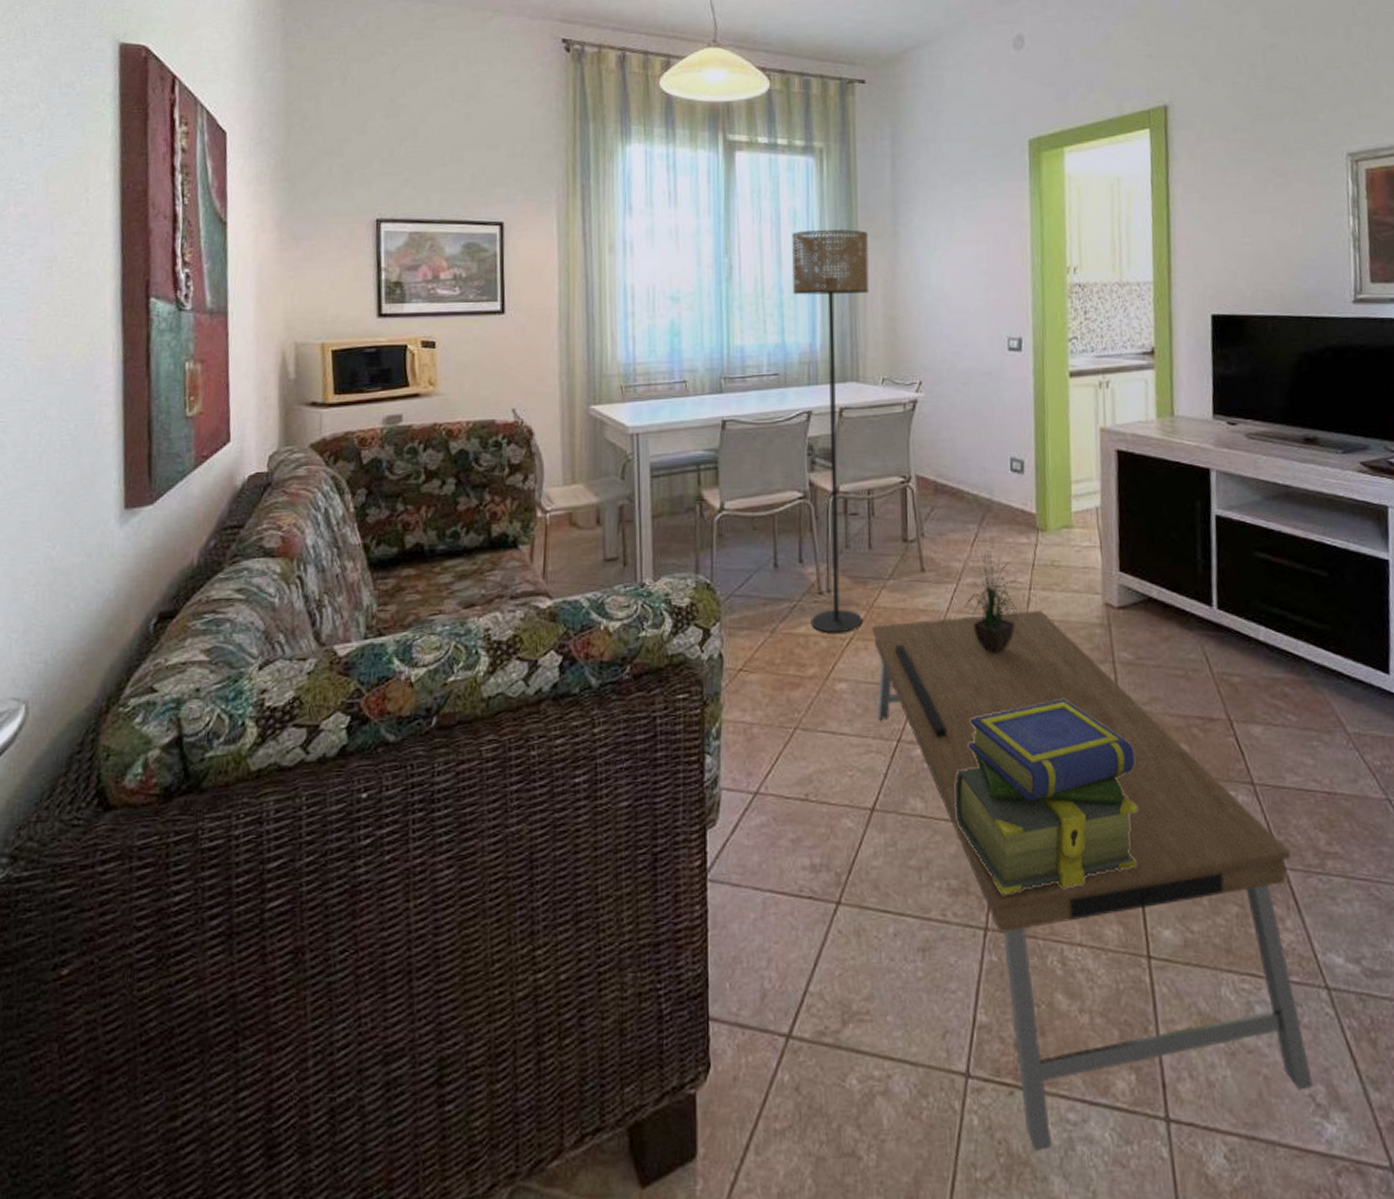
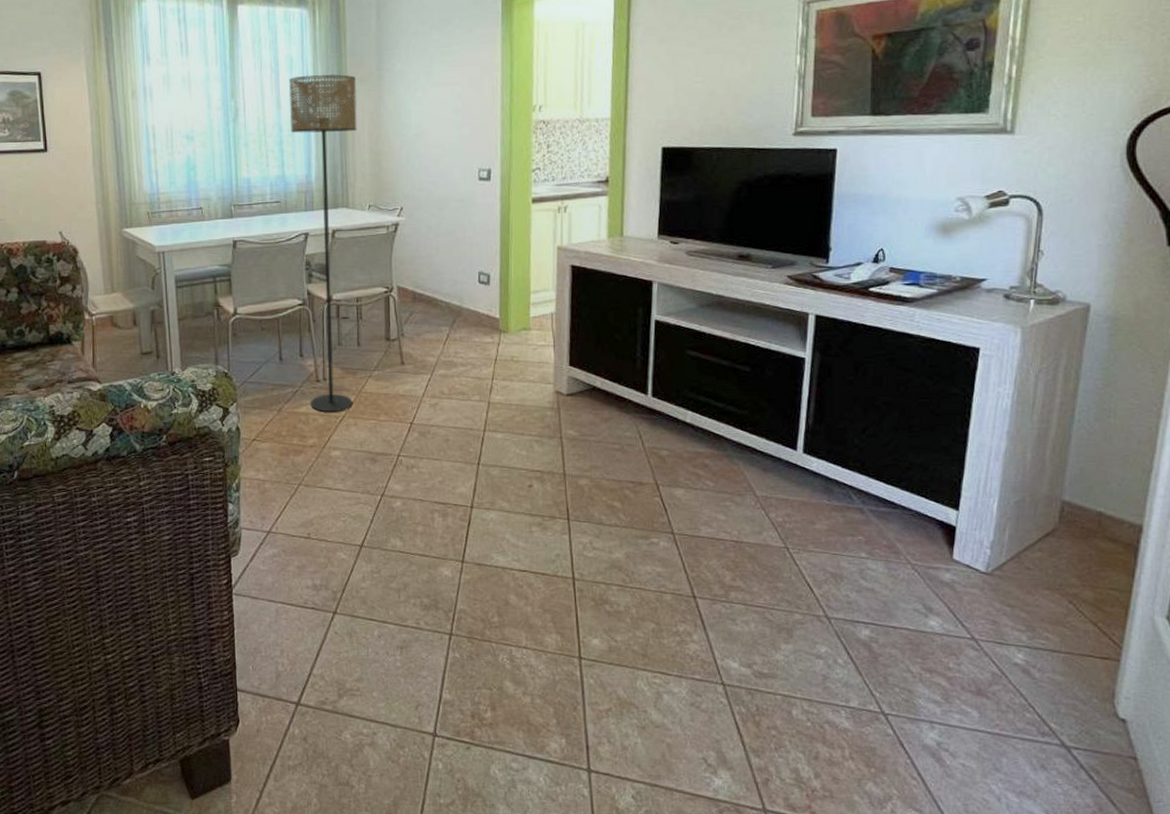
coffee table: present [871,609,1313,1152] -> none [360,395,706,788]
stack of books: present [954,699,1138,895] -> none [427,466,576,610]
potted plant: present [963,540,1024,655] -> none [436,339,488,431]

